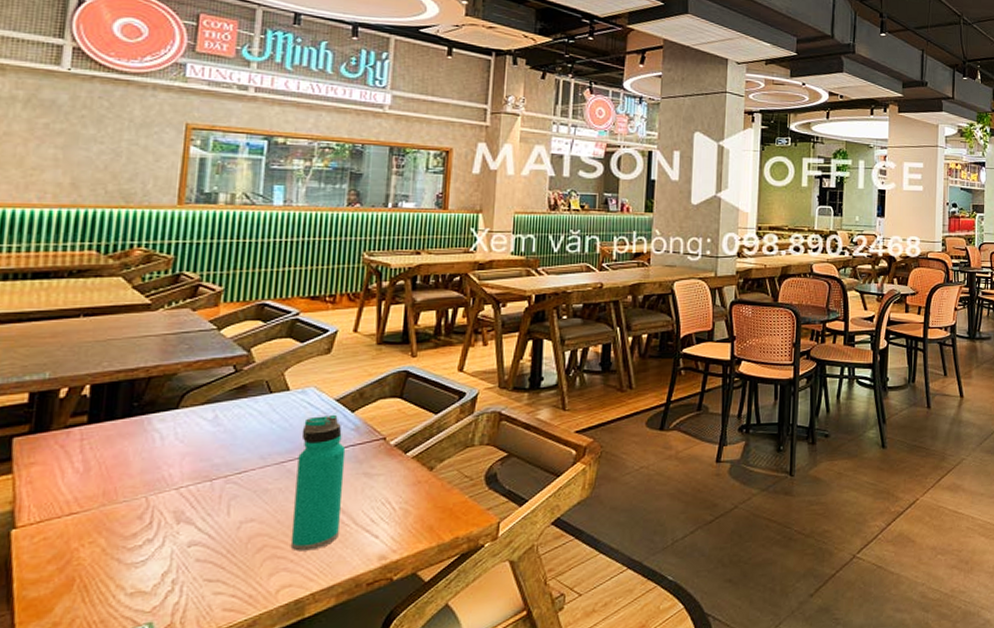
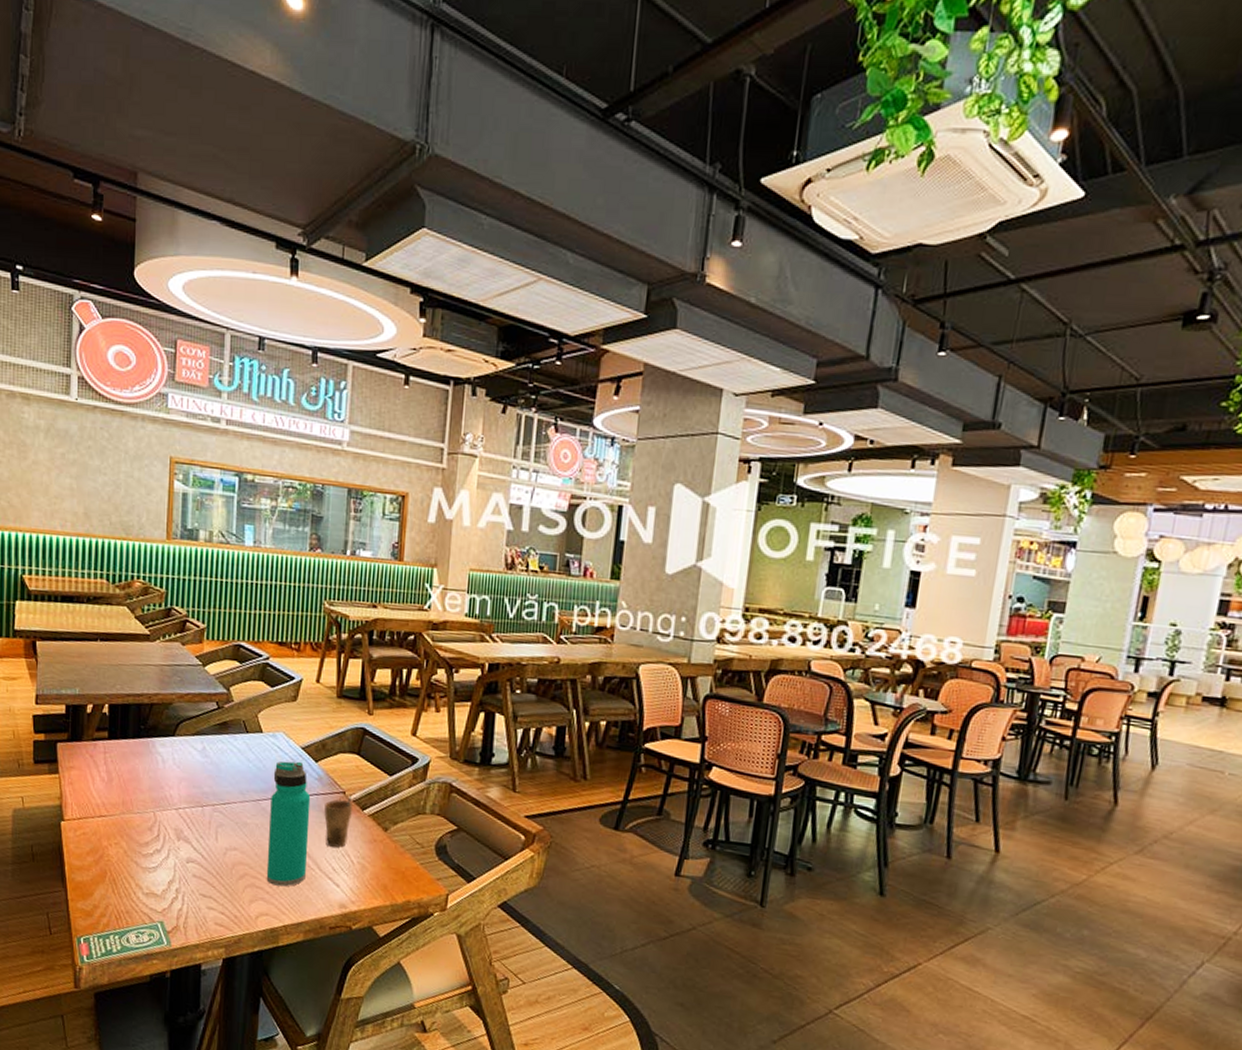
cup: none [361,440,394,498] -> present [324,795,353,848]

